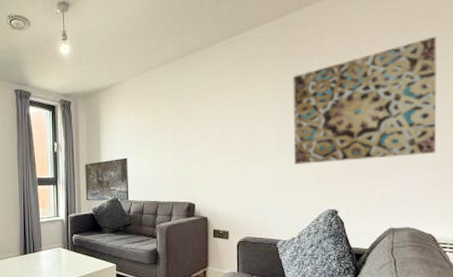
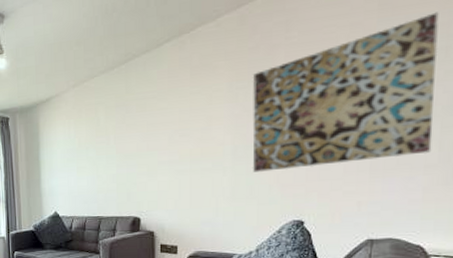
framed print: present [85,157,129,201] -> none [25,172,71,218]

